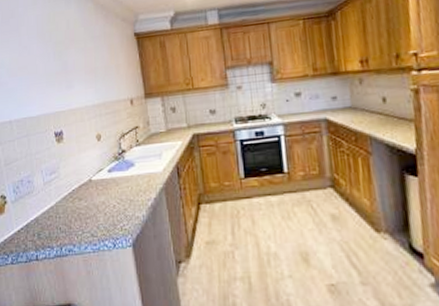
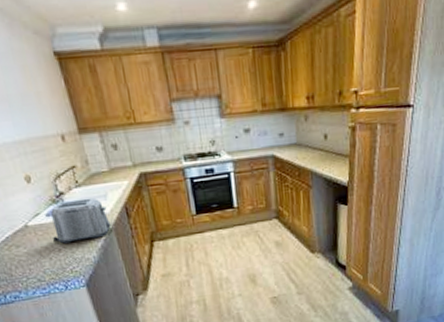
toaster: none [109,156,163,200] -> present [51,197,112,244]

